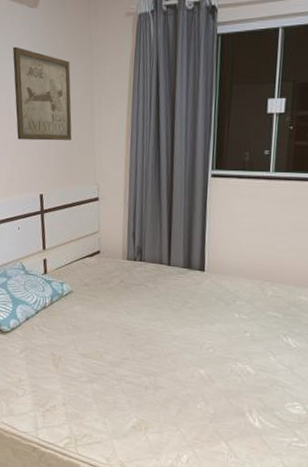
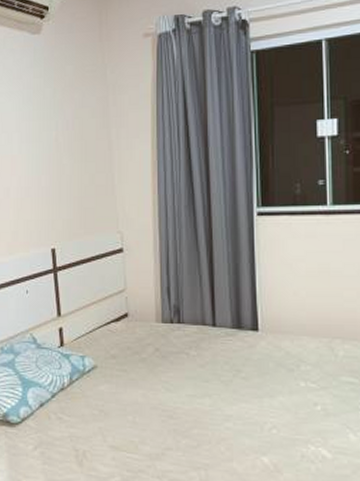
wall art: present [13,46,72,141] -> none [14,78,87,185]

